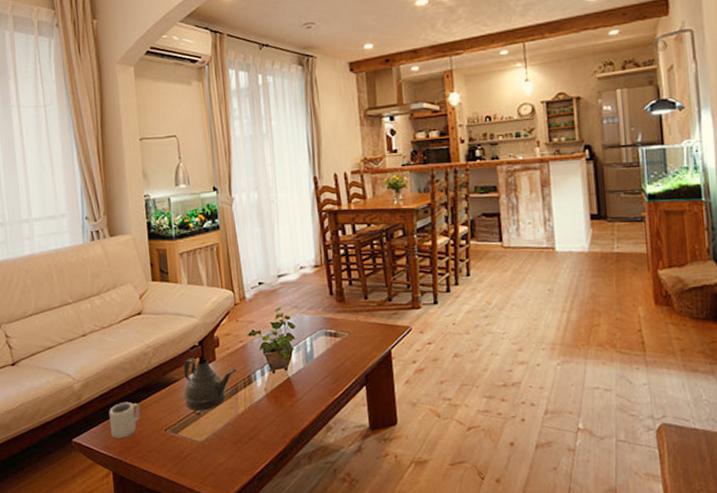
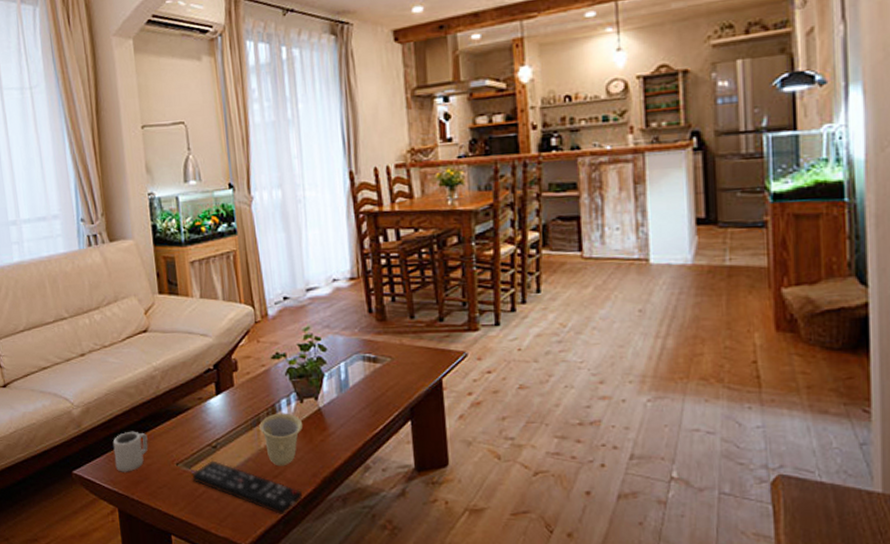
remote control: none [178,426,274,473] -> present [191,460,302,516]
teapot: present [183,358,237,411] -> none [197,383,258,444]
cup: none [237,382,275,429] -> present [259,413,303,466]

